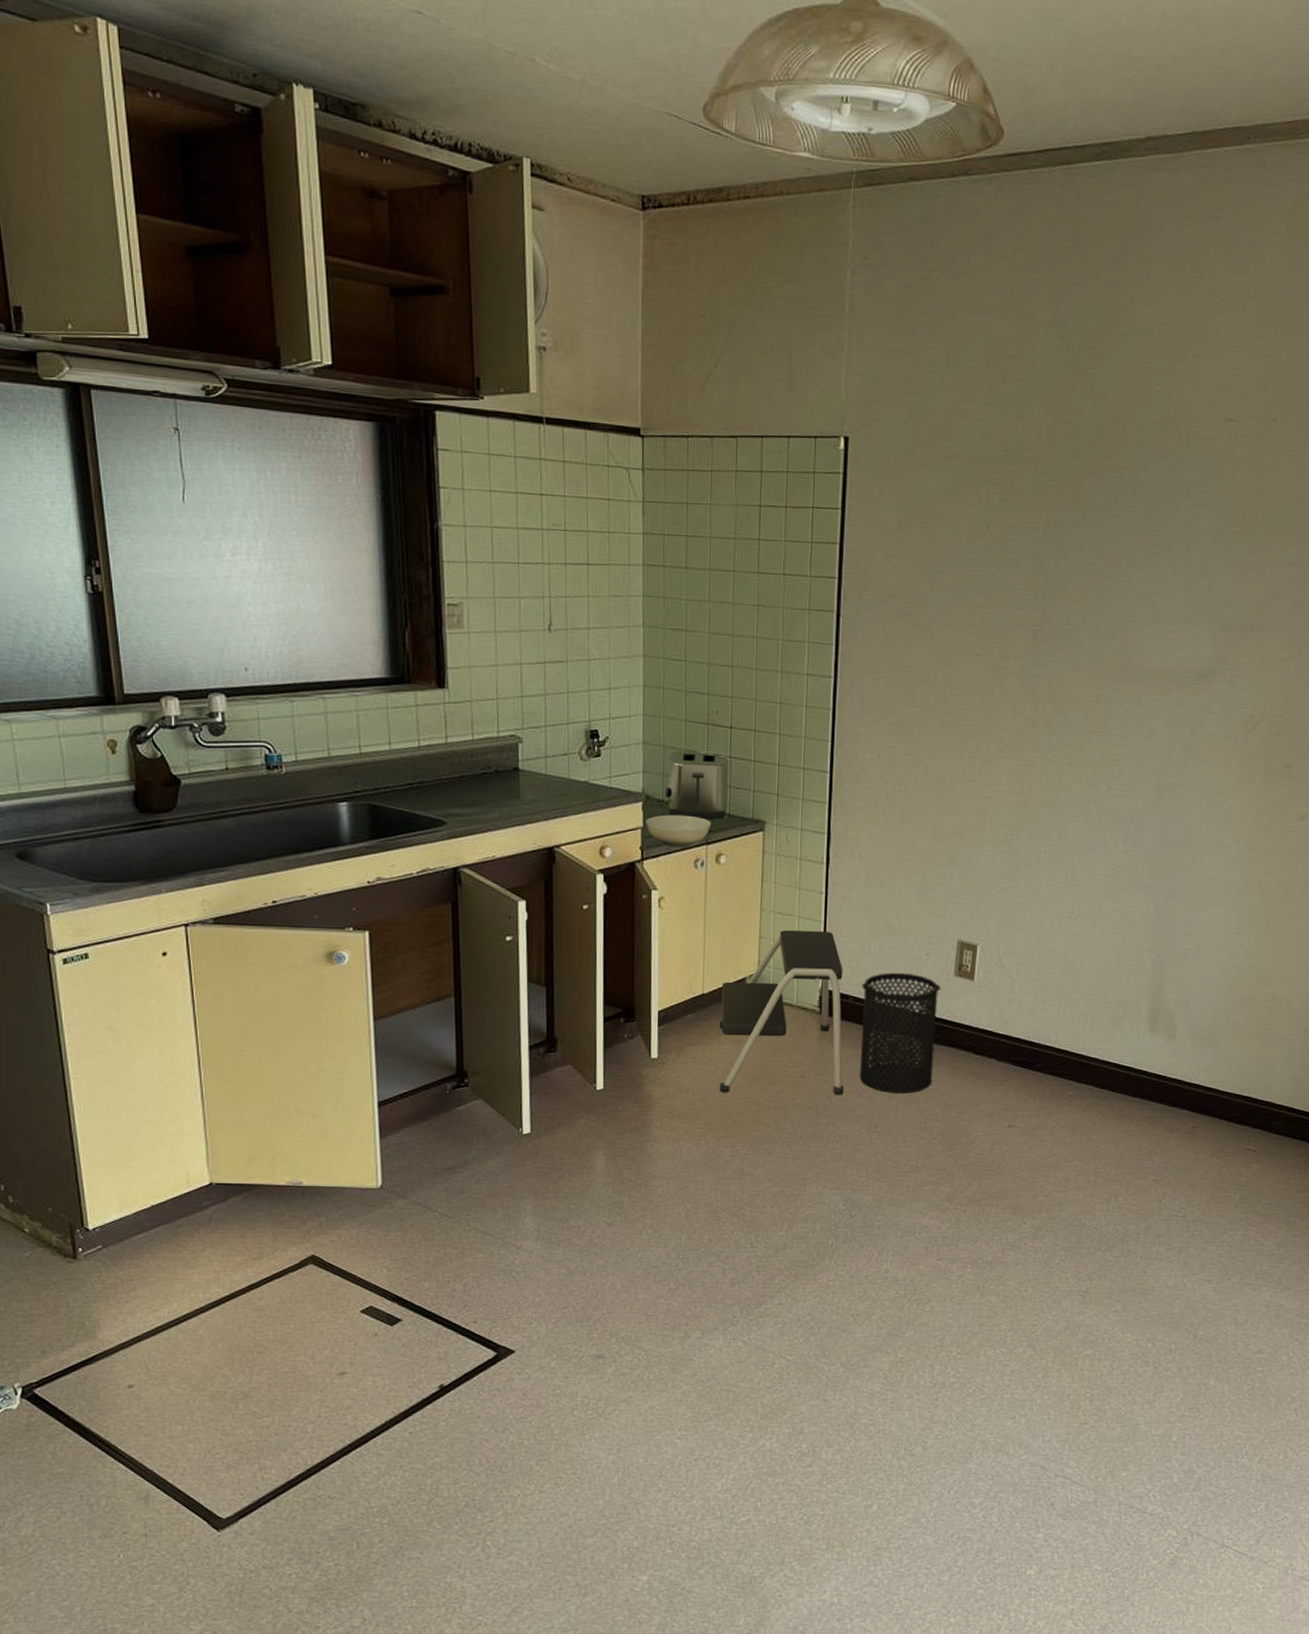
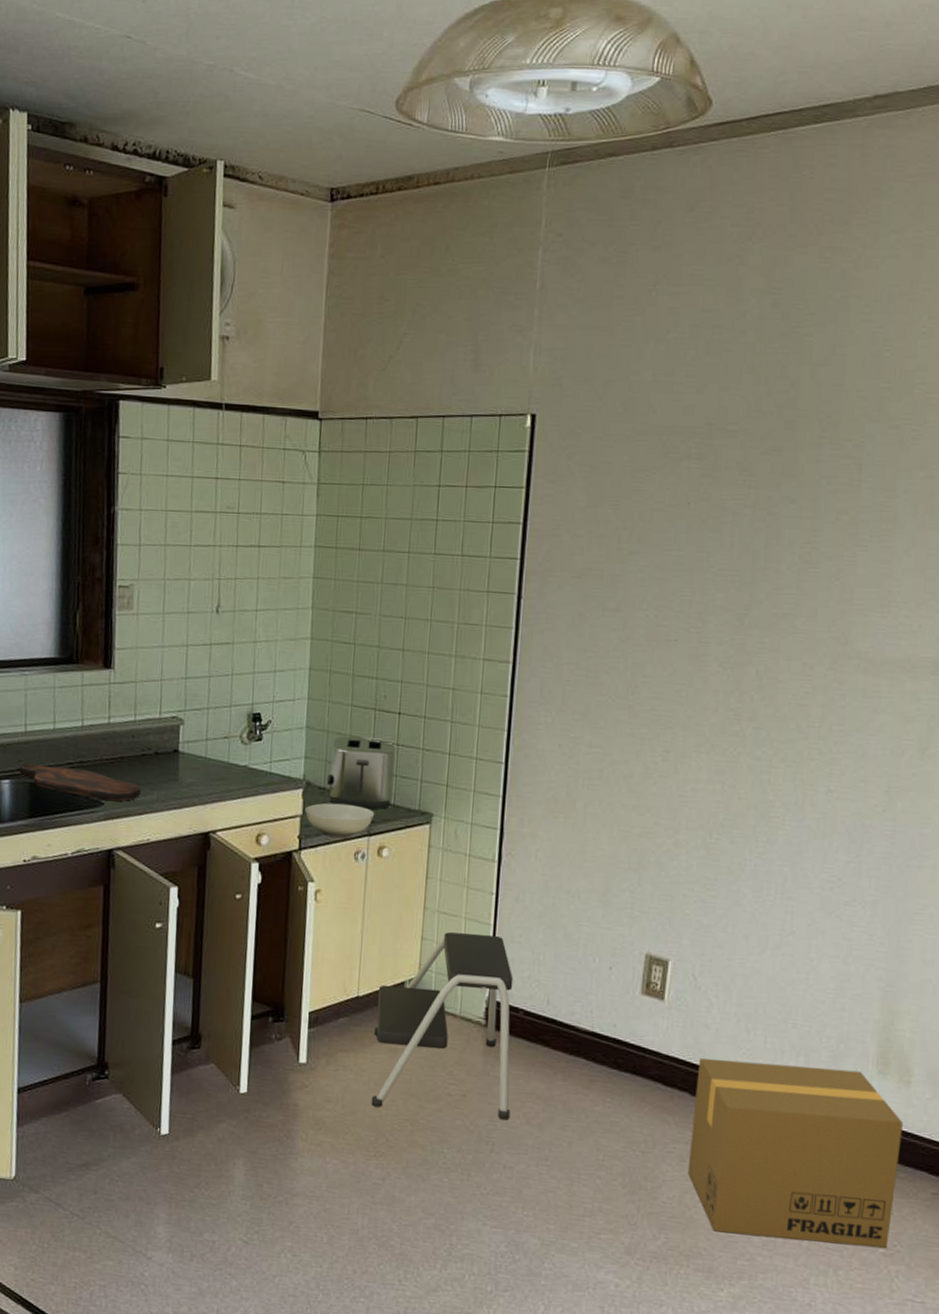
cutting board: none [356,785,484,821] -> present [19,763,142,802]
trash can: present [859,972,941,1093] -> none [528,985,625,1124]
cardboard box: none [996,1028,1170,1176] -> present [687,1058,904,1248]

